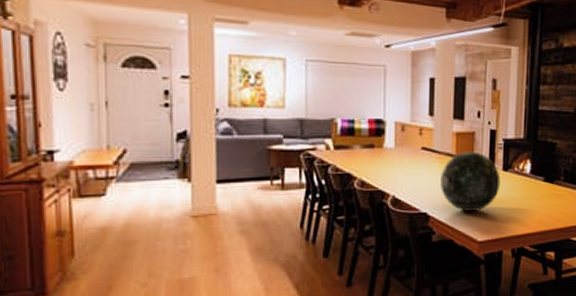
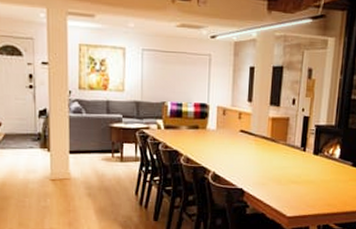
decorative orb: present [441,152,501,212] -> none [256,135,311,191]

